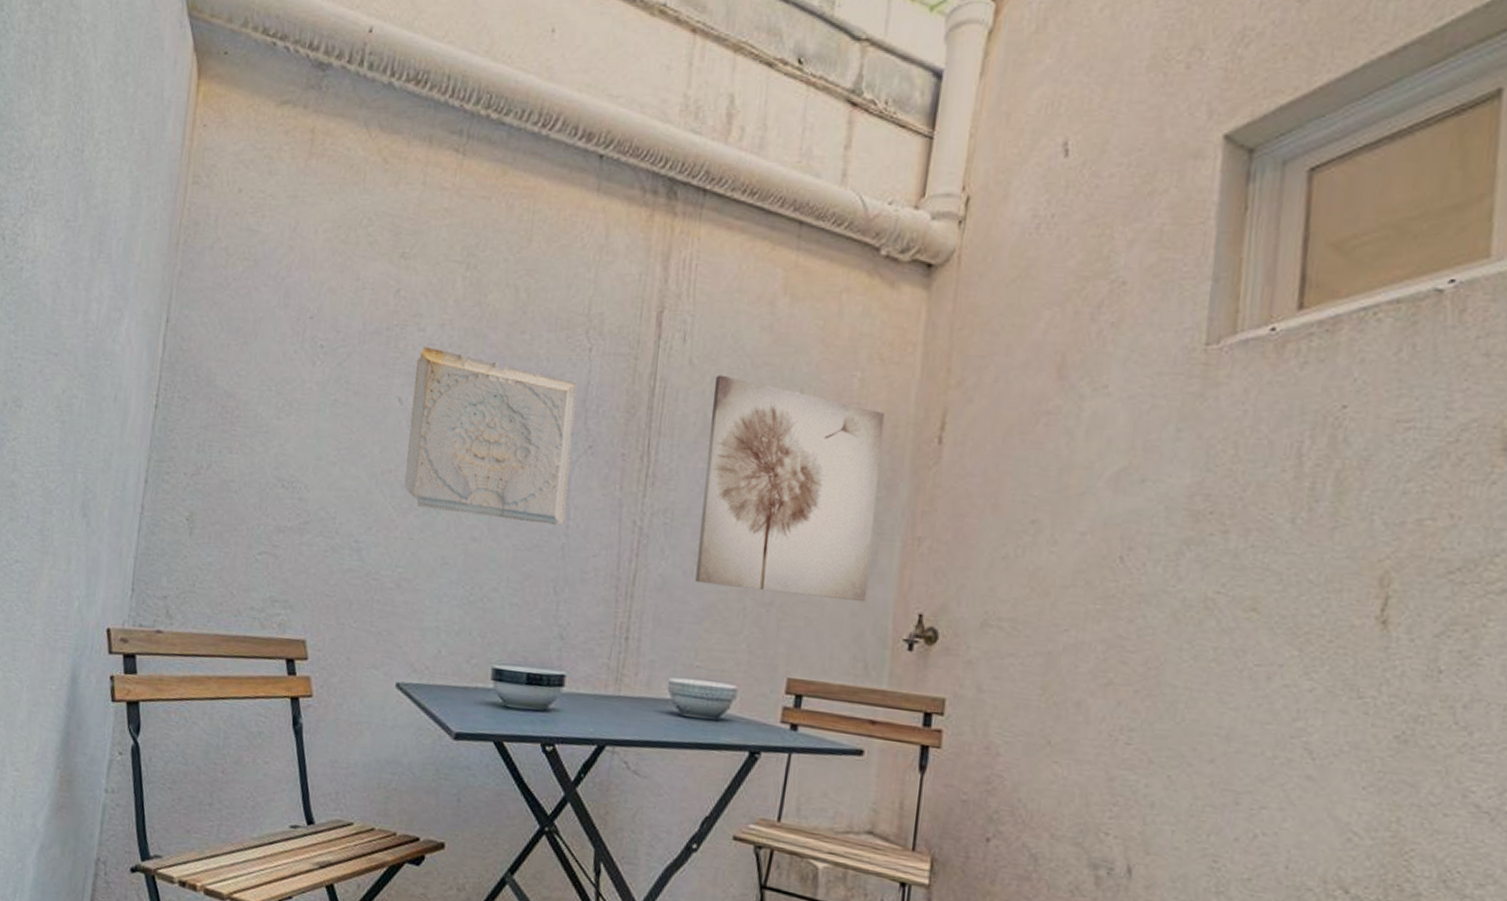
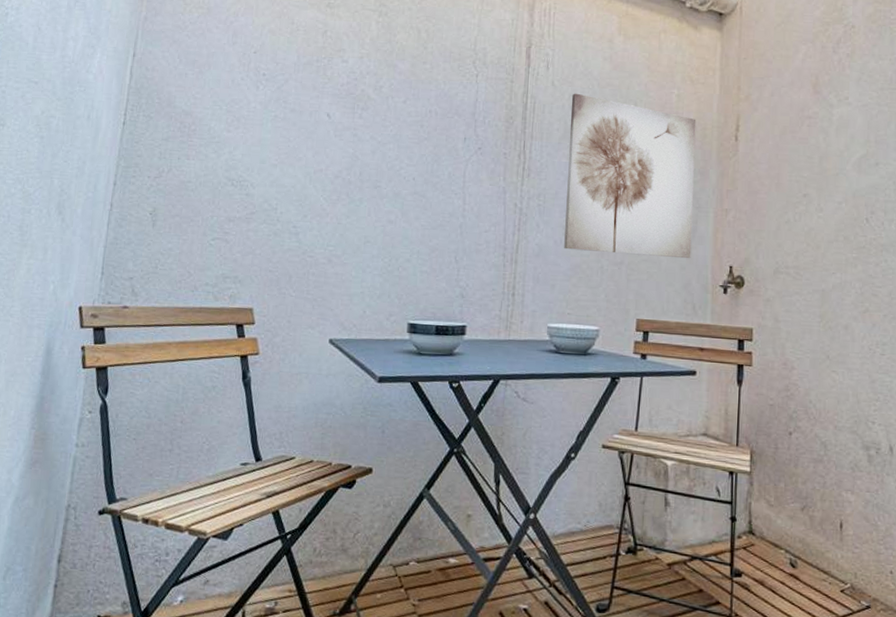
decorative wall panel: present [405,346,577,525] -> none [333,74,468,209]

